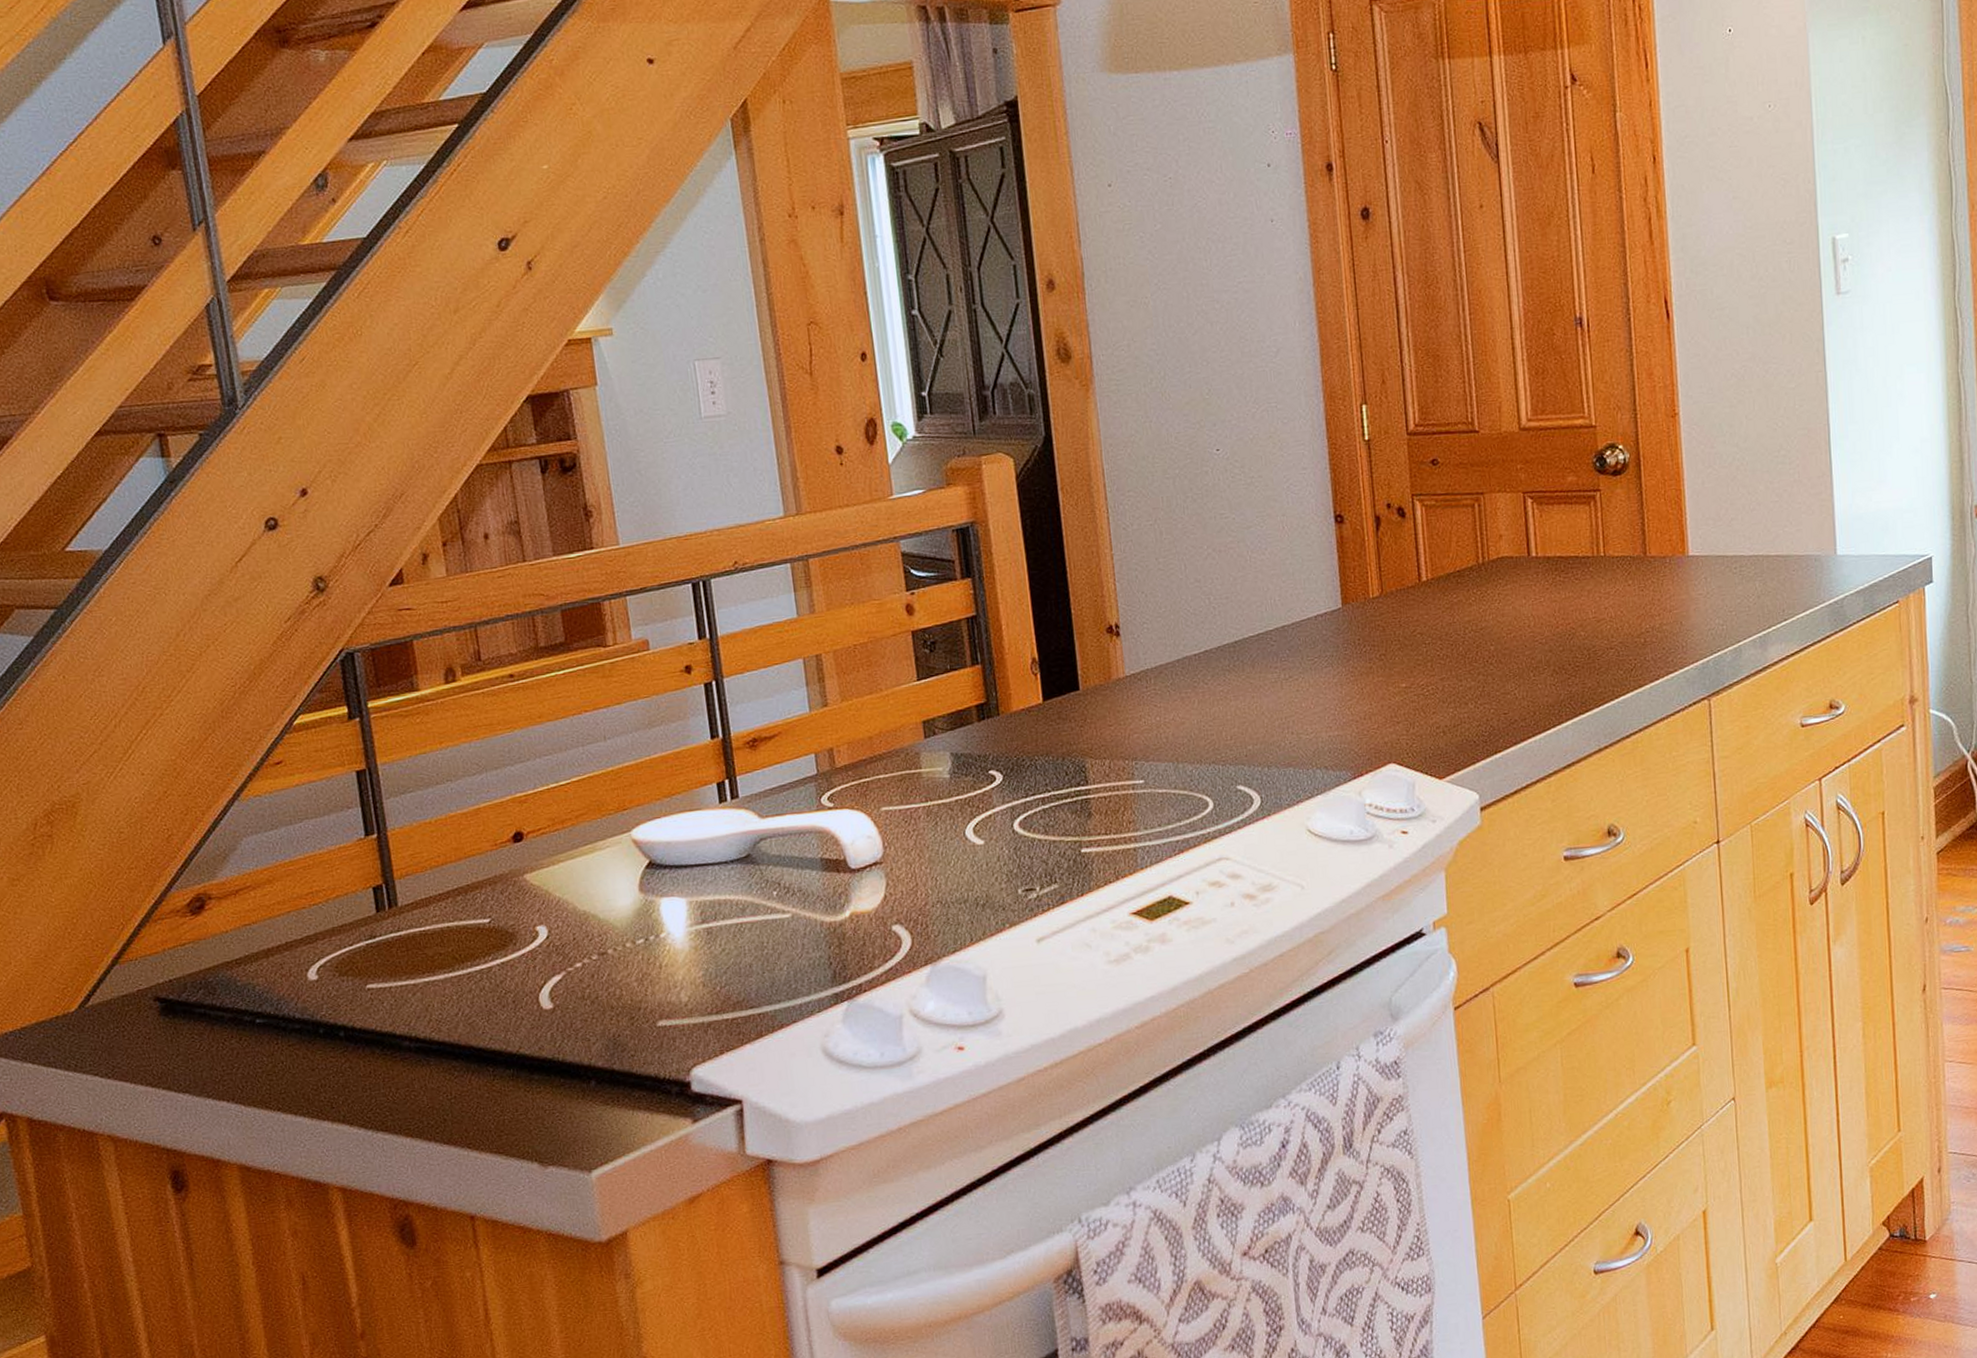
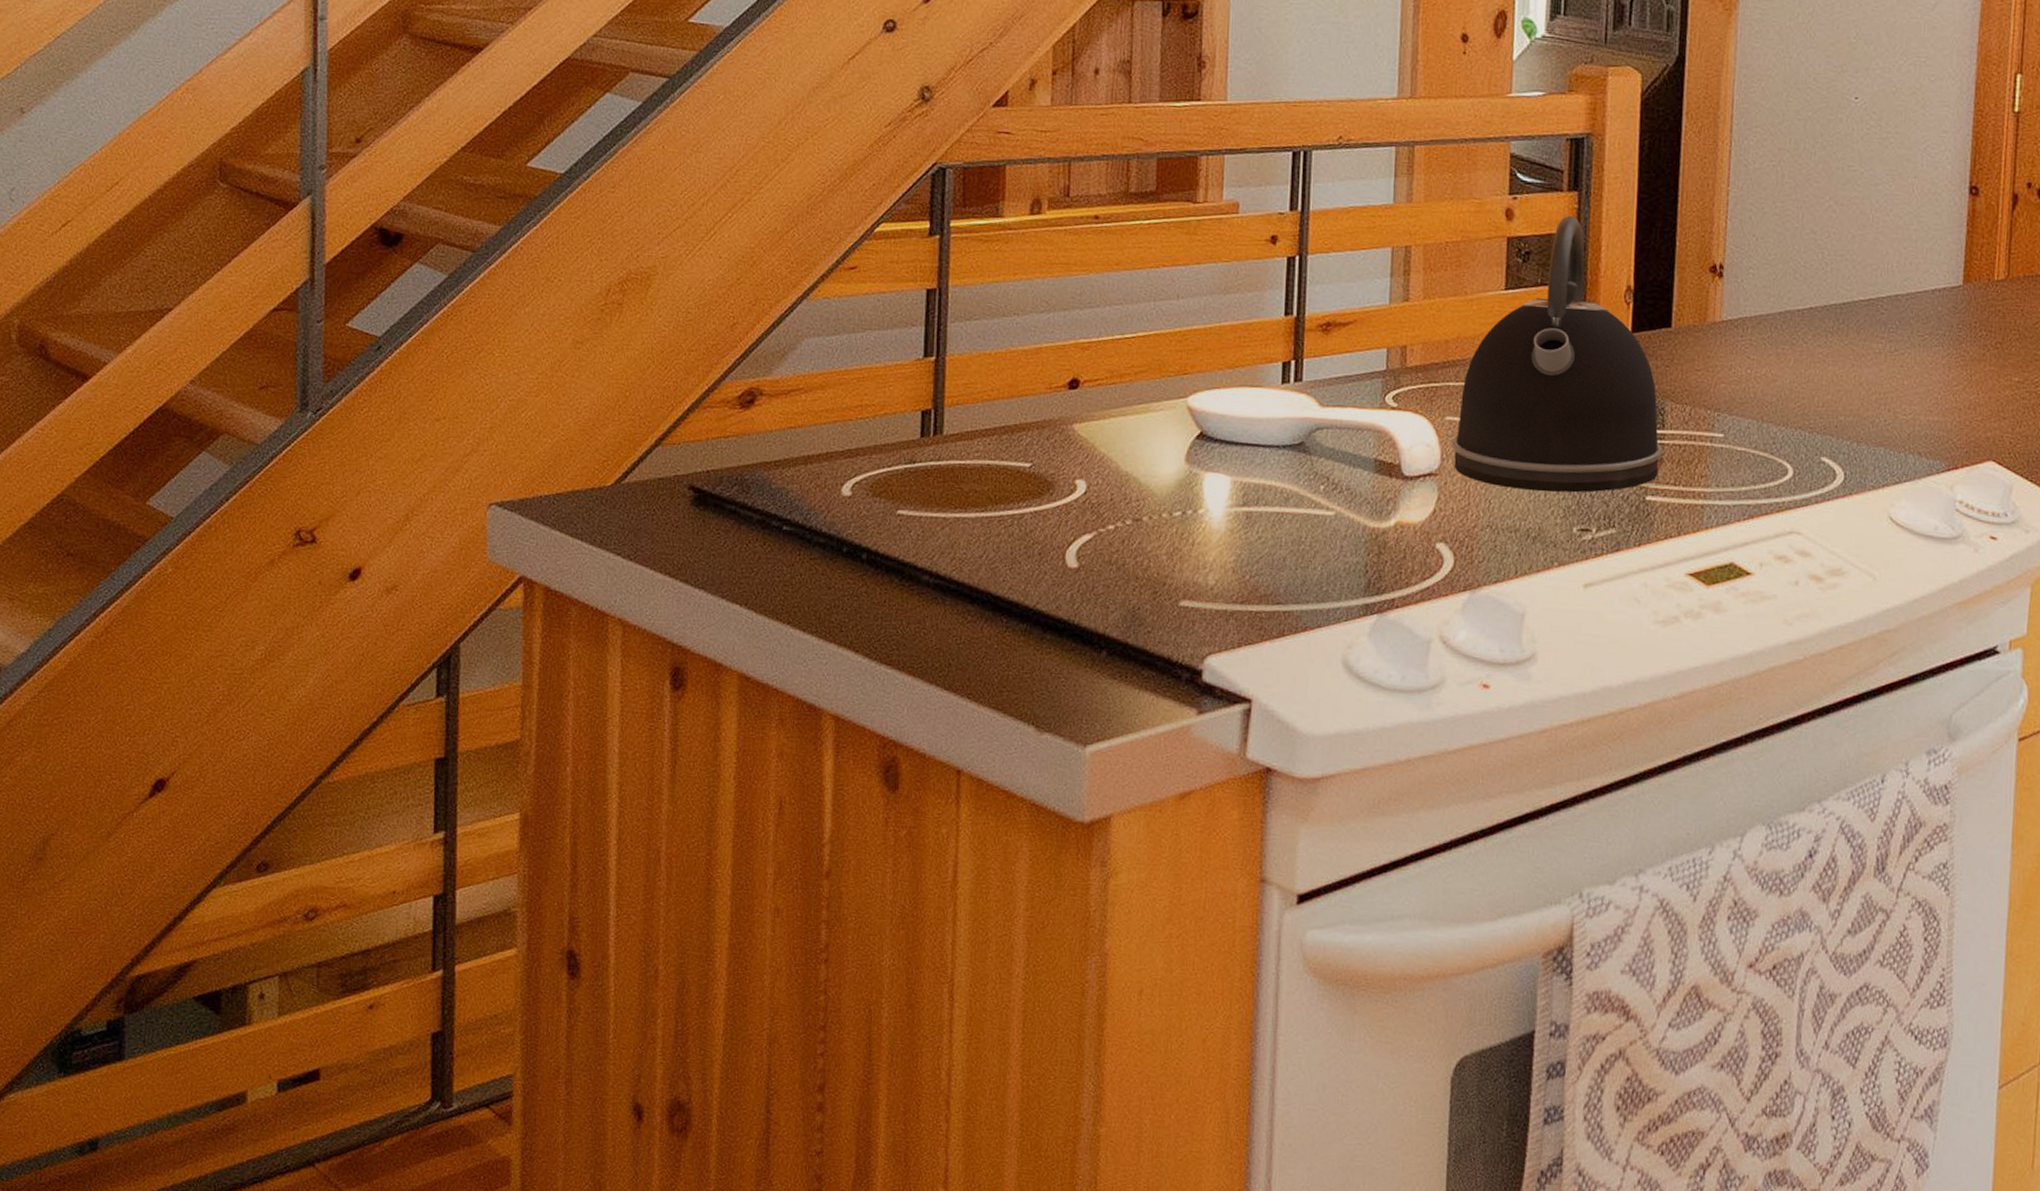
kettle: none [890,602,1090,864] -> present [1451,216,1663,493]

